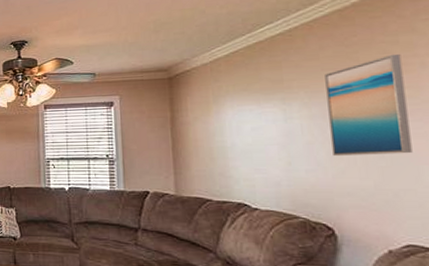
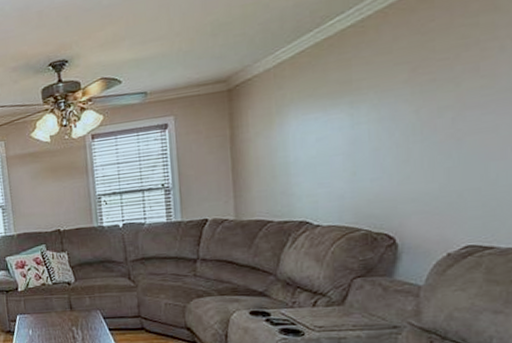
wall art: present [325,53,413,157] -> none [397,37,481,162]

